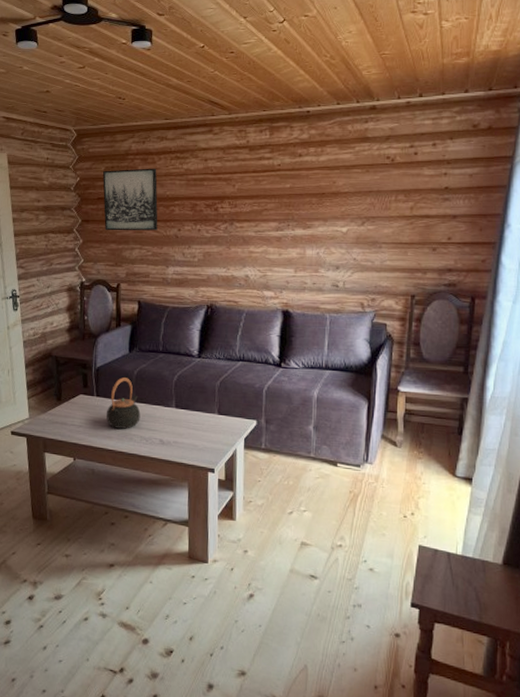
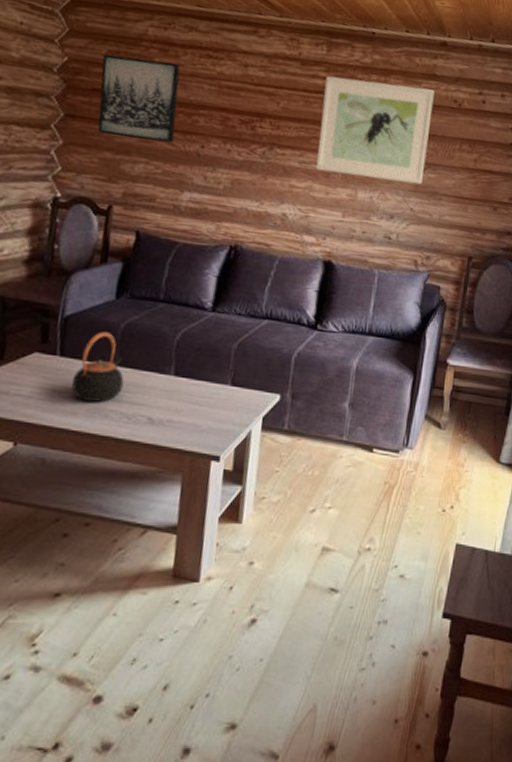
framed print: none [269,151,368,237] -> present [316,75,435,185]

